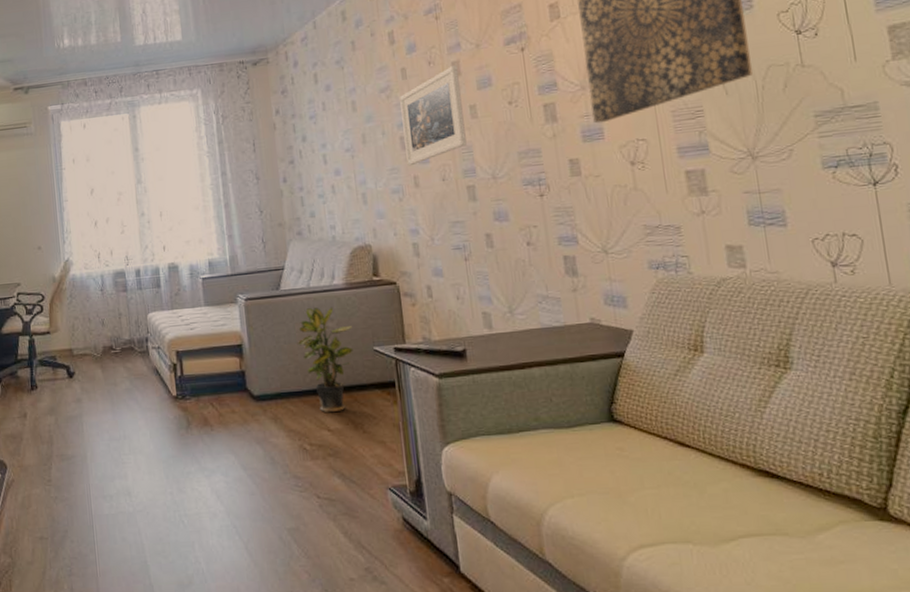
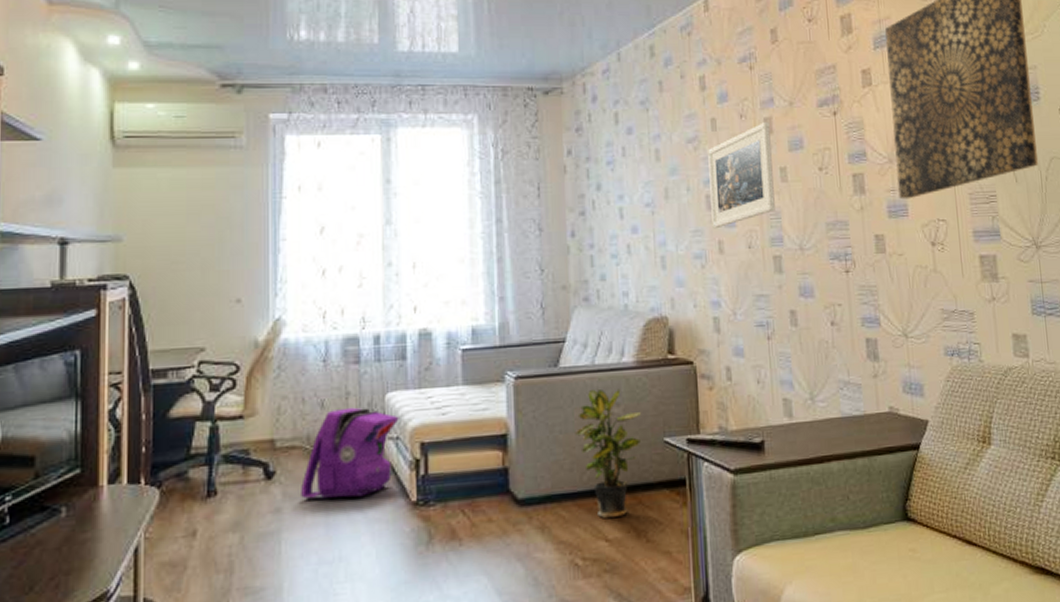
backpack: none [93,324,159,392] -> present [301,407,399,498]

